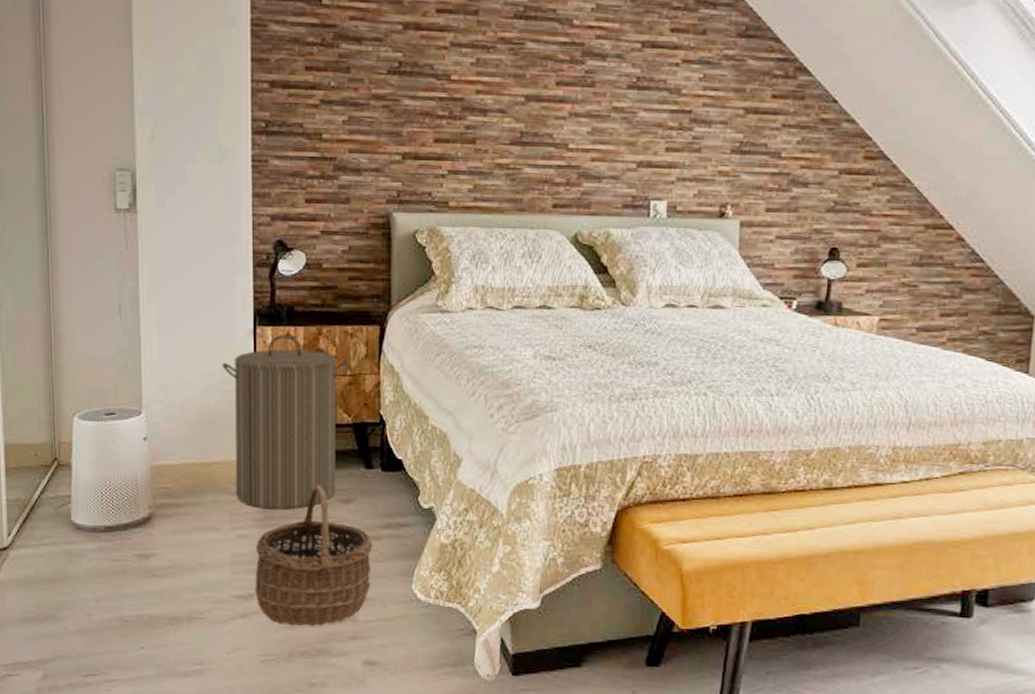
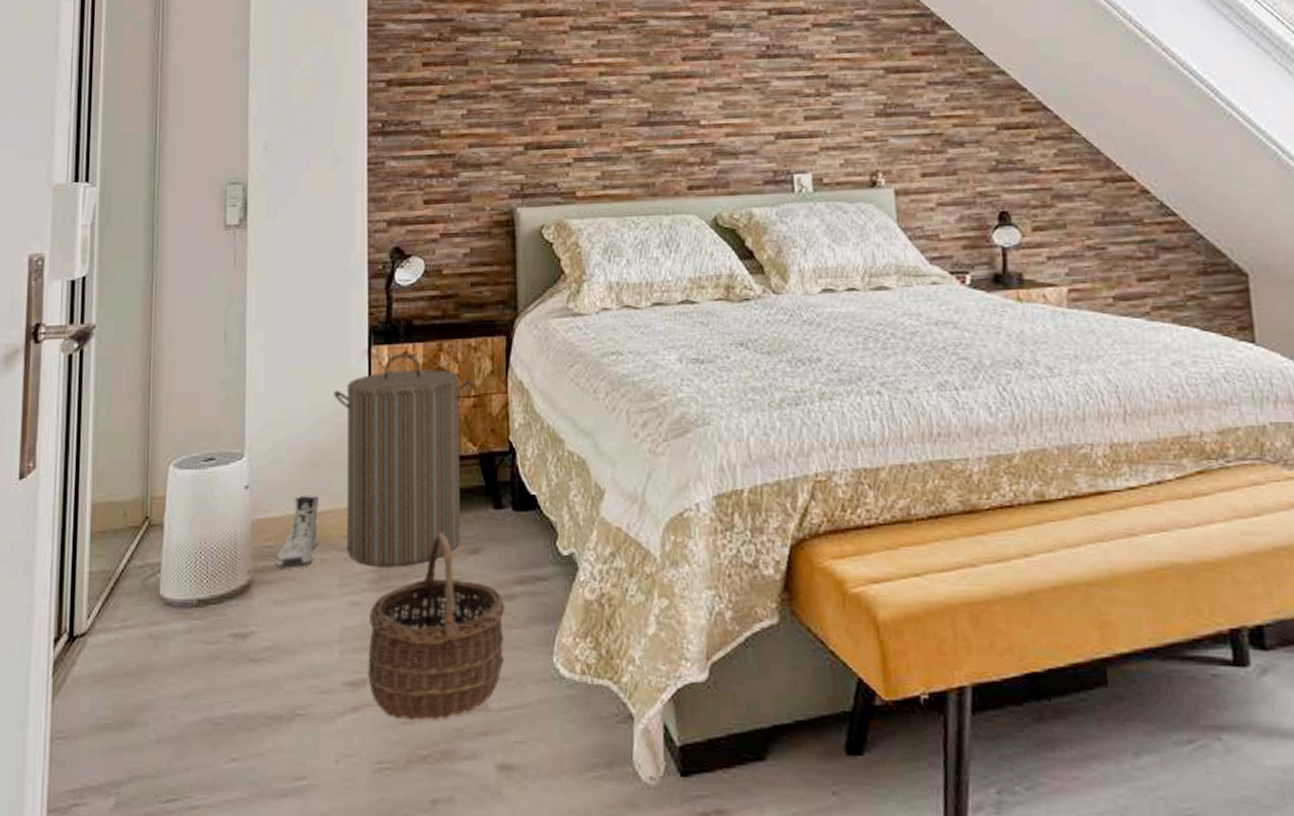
sneaker: none [173,449,211,506] -> present [275,496,319,569]

